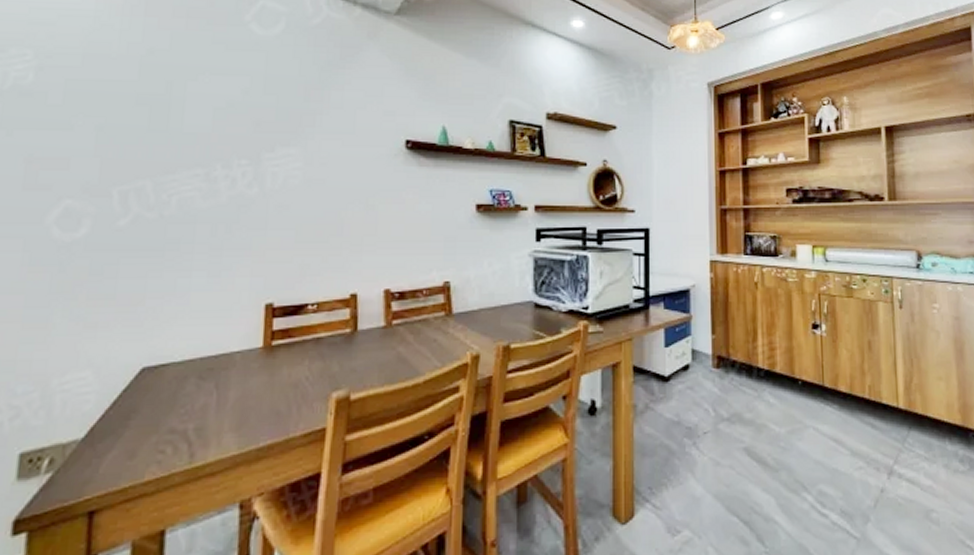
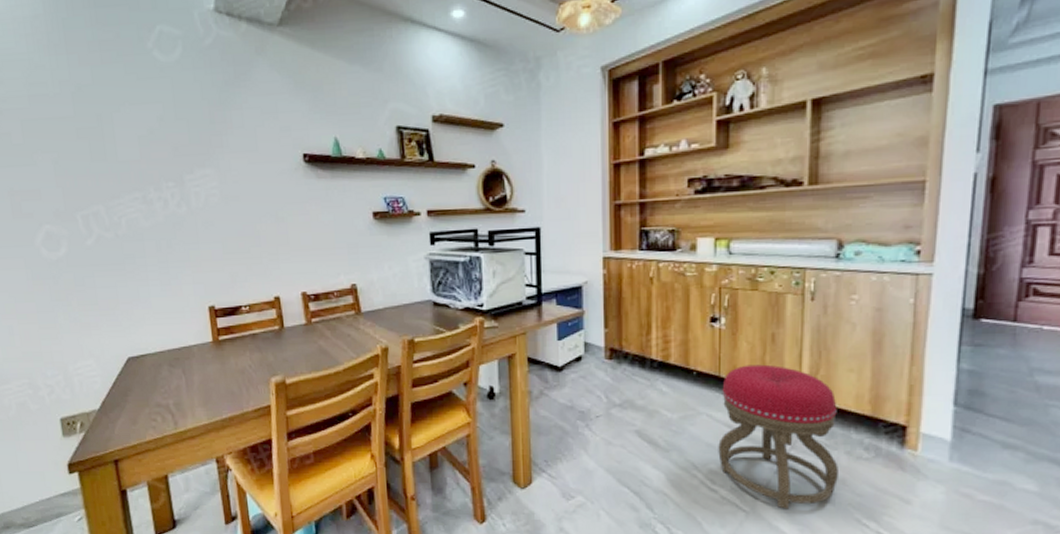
stool: none [826,373,940,533] -> present [718,364,838,509]

